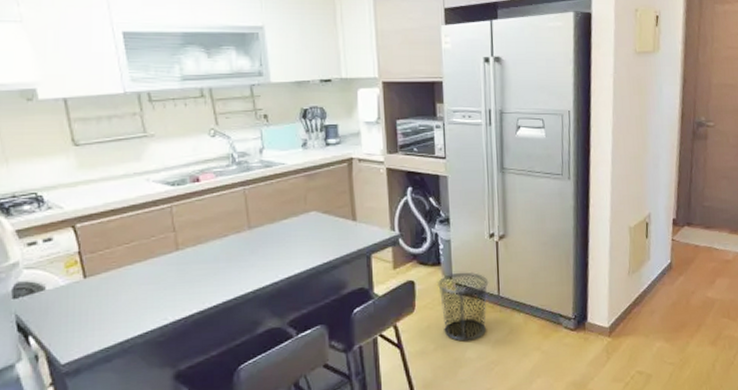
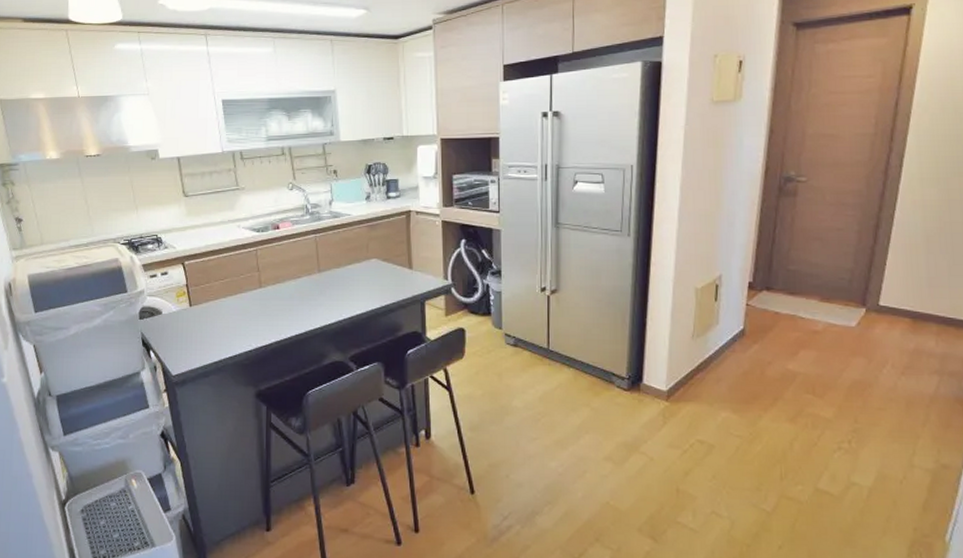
trash can: present [437,271,489,341] -> none [486,323,539,390]

